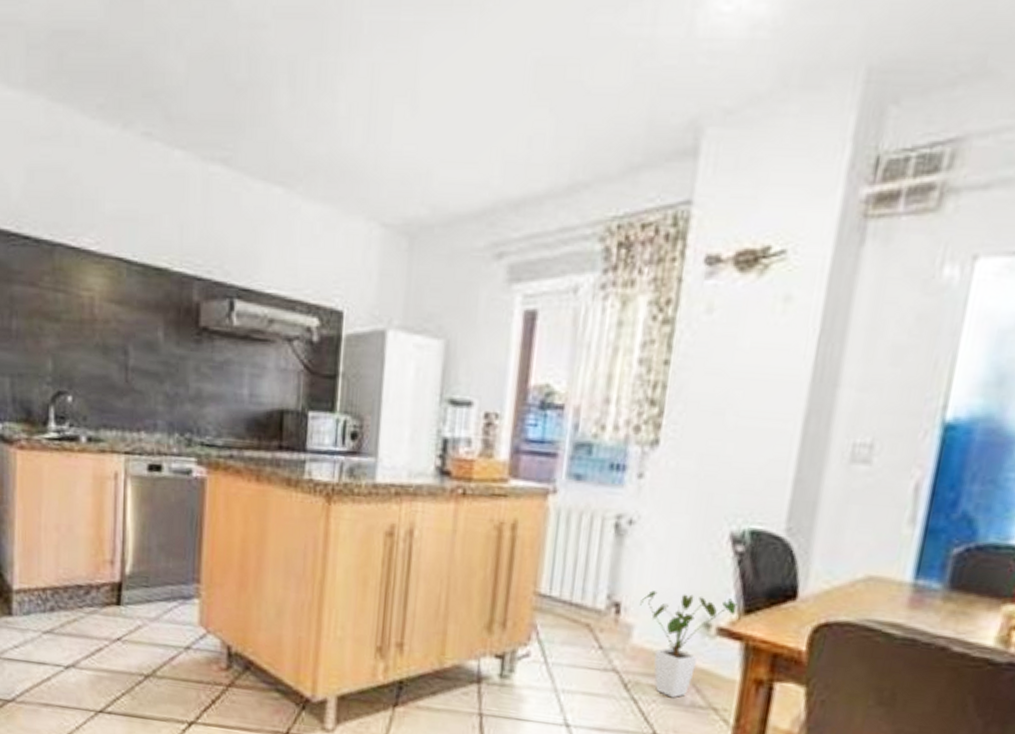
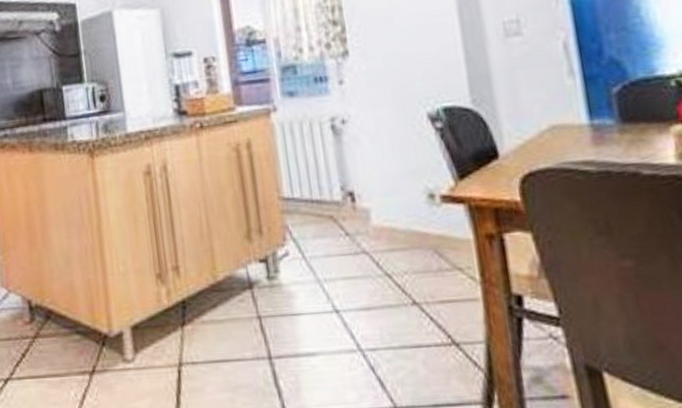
house plant: present [640,590,737,698] -> none [369,169,452,267]

